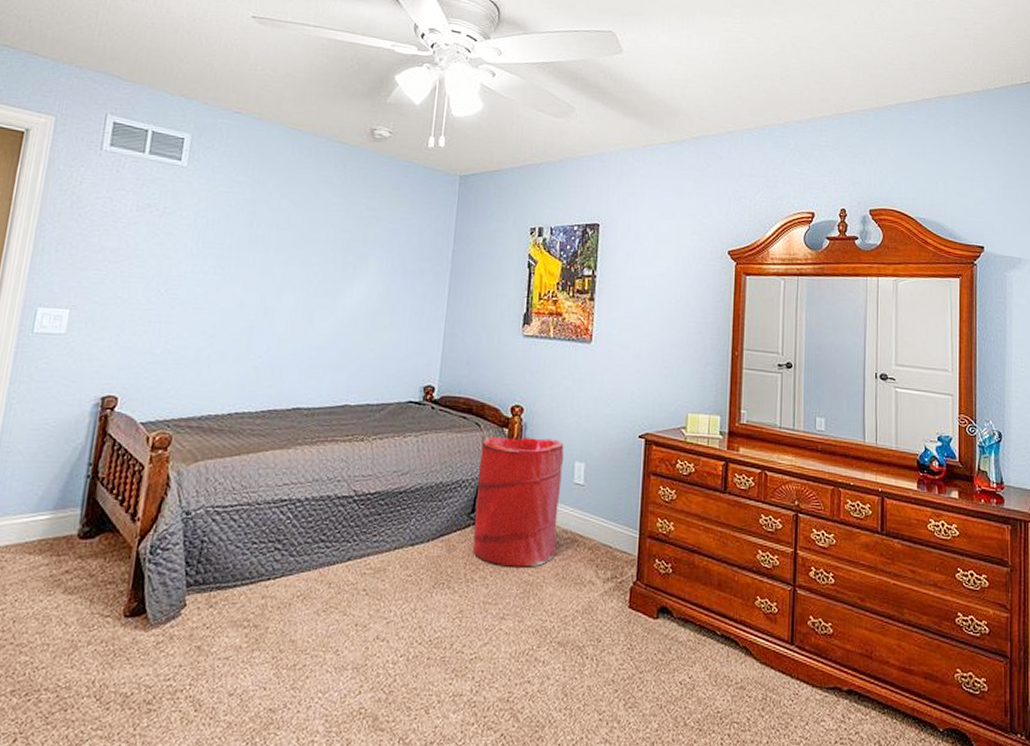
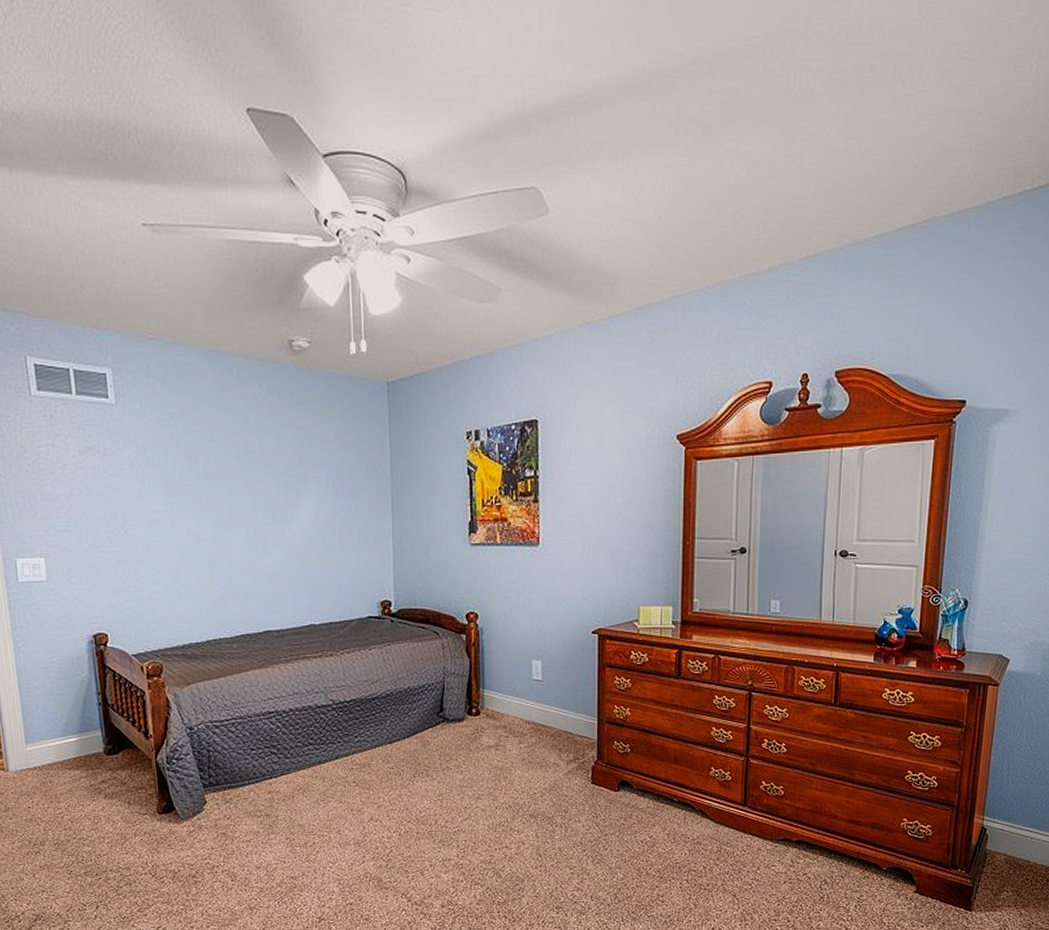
laundry hamper: present [473,436,564,567] -> none [442,641,521,756]

